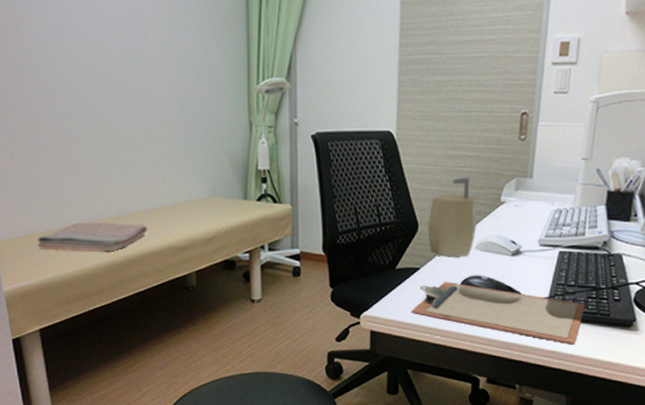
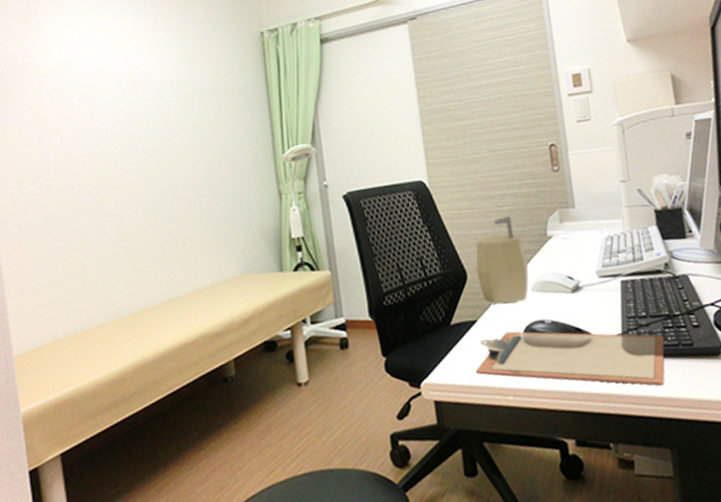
towel: present [37,222,148,252] -> none [59,313,179,358]

